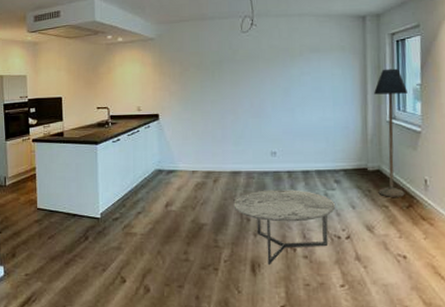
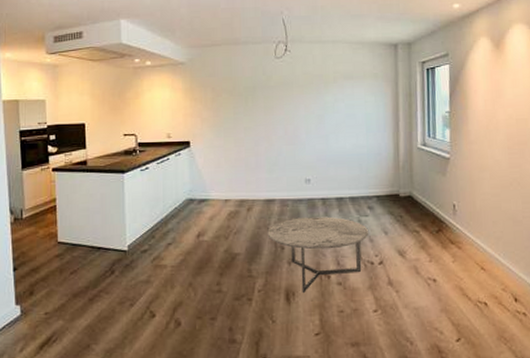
floor lamp: present [374,68,407,197] -> none [405,96,437,222]

